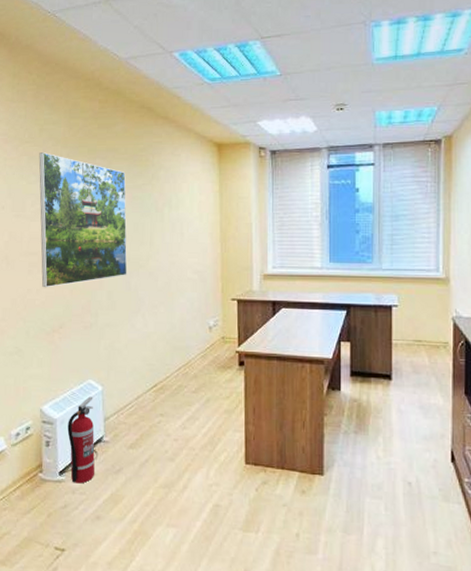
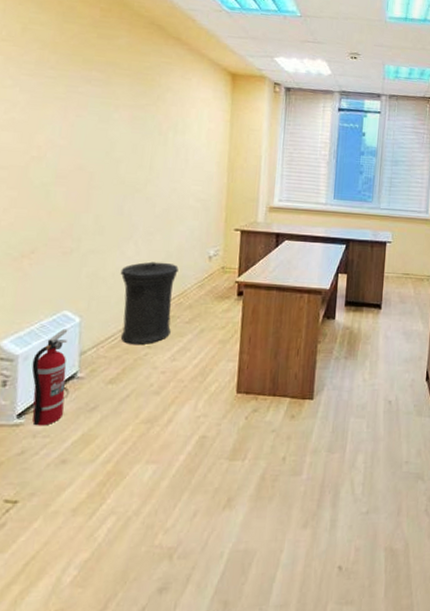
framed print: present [39,152,128,288] -> none [11,54,127,208]
trash can: none [132,333,182,412] -> present [120,261,179,344]

